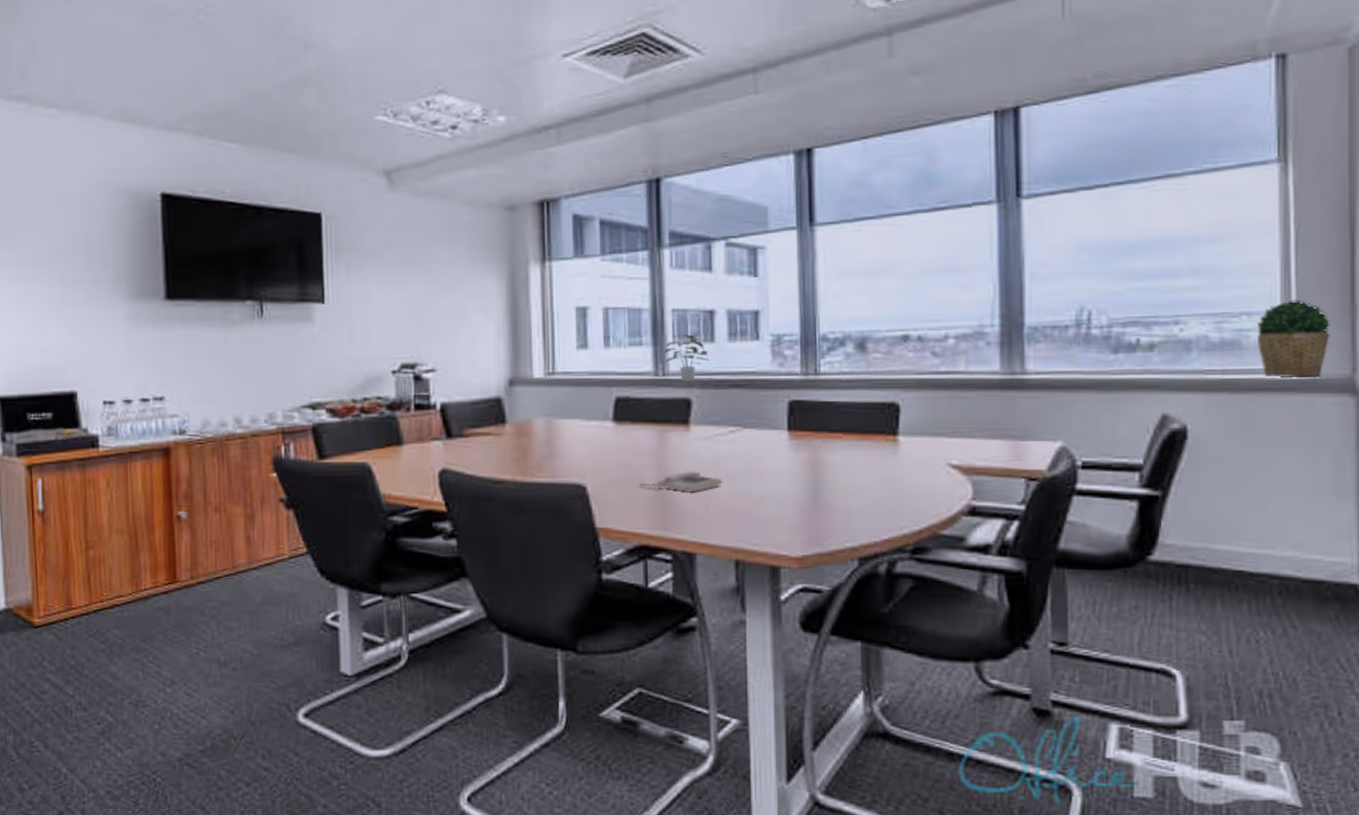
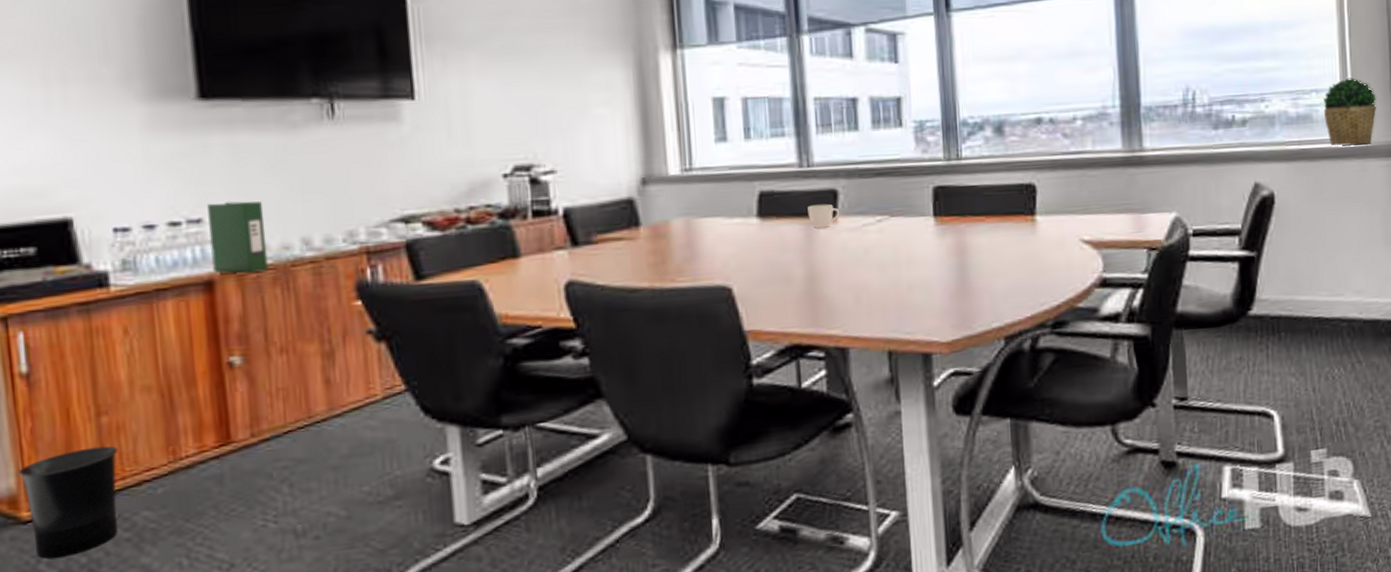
waste bin: none [34,574,99,658] -> present [18,445,119,559]
binder: none [168,384,209,444] -> present [207,201,269,274]
telephone: present [639,471,723,493] -> none [788,263,873,286]
cup: none [661,412,693,435] -> present [808,204,840,228]
potted plant: present [664,334,709,382] -> none [808,123,854,173]

